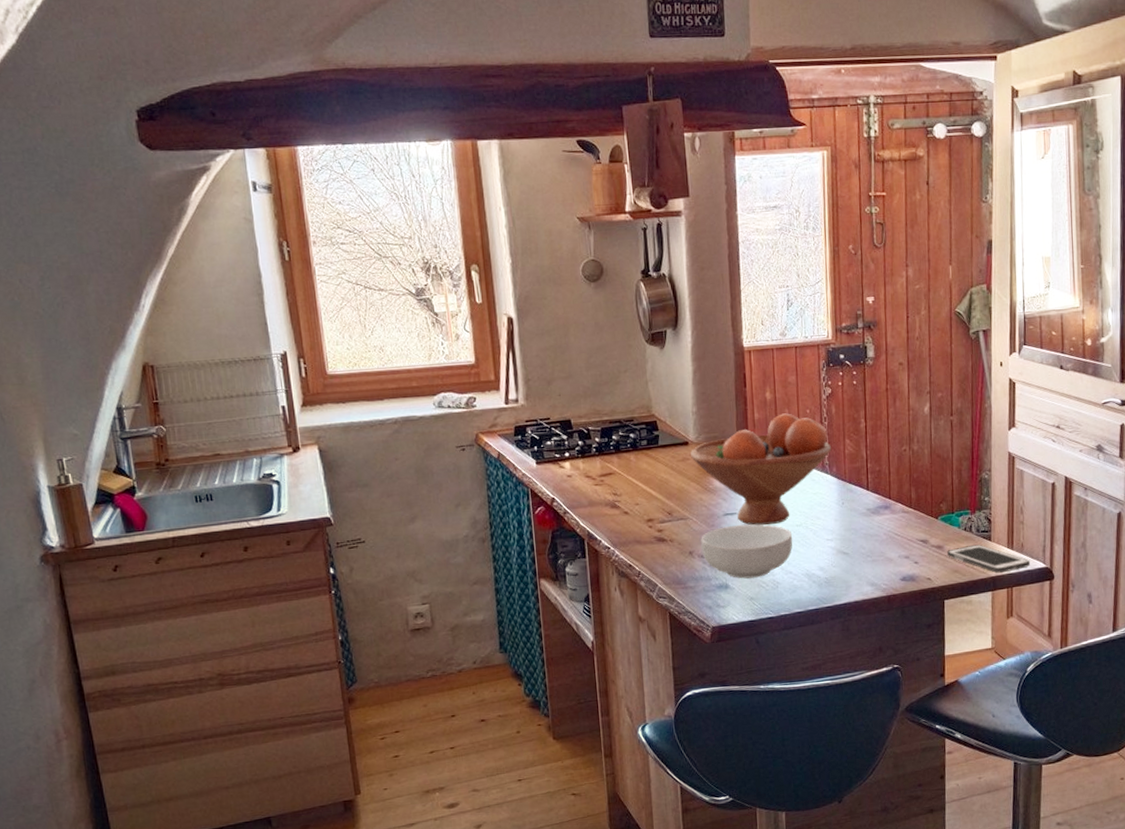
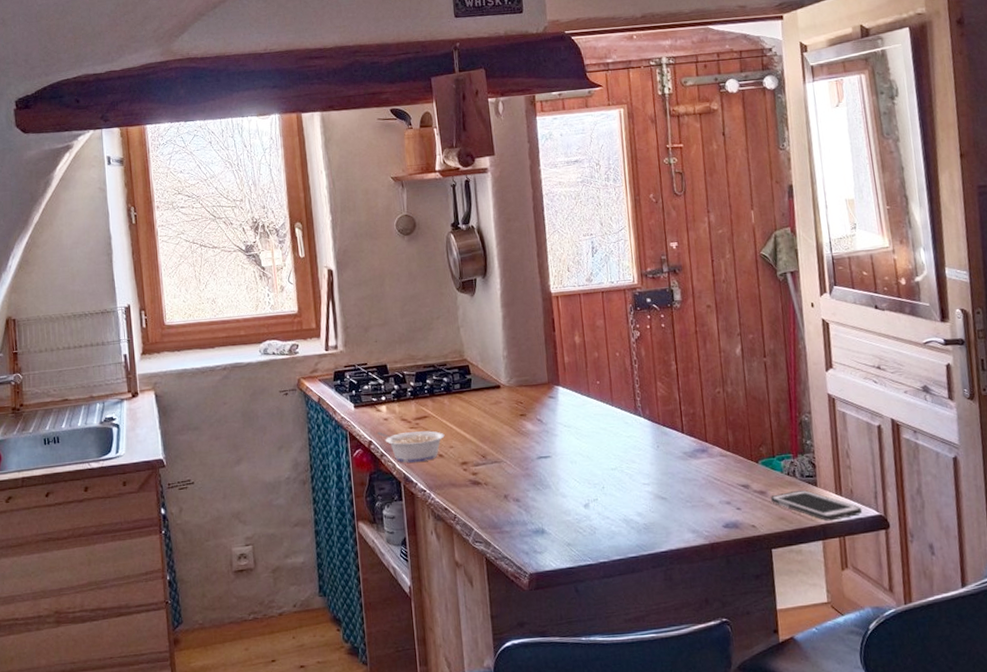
legume: none [560,487,631,520] -> present [377,430,445,463]
fruit bowl: present [691,413,831,526] -> none [503,356,643,469]
cereal bowl: present [701,524,793,579] -> none [515,467,609,524]

